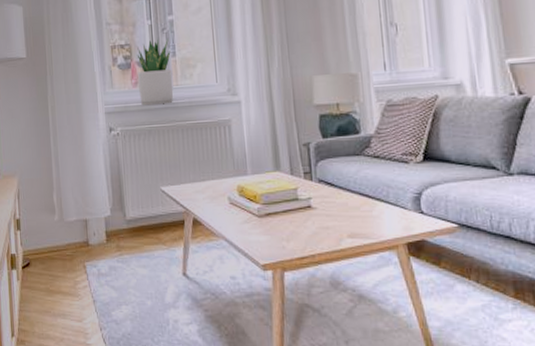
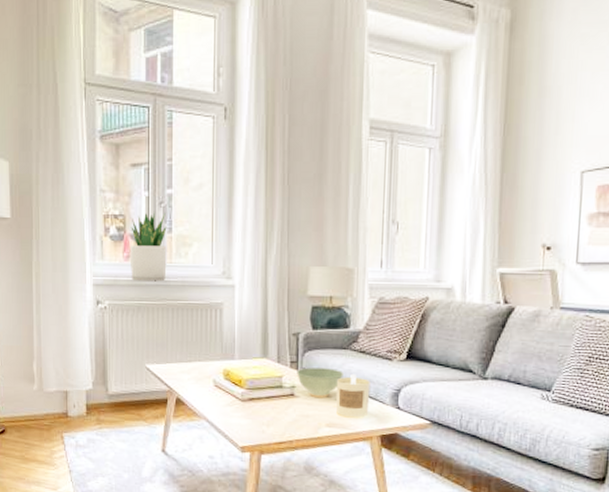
bowl: none [311,176,360,209] -> present [297,367,343,398]
candle: none [353,180,391,227] -> present [336,373,370,418]

